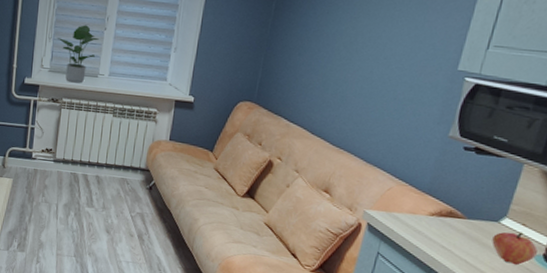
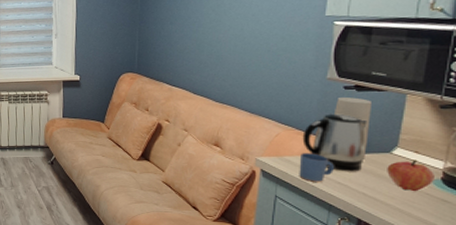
mug: none [404,211,441,244] -> present [299,153,334,182]
kettle: none [413,173,482,238] -> present [302,113,367,172]
canister: none [450,158,490,226] -> present [335,97,373,159]

